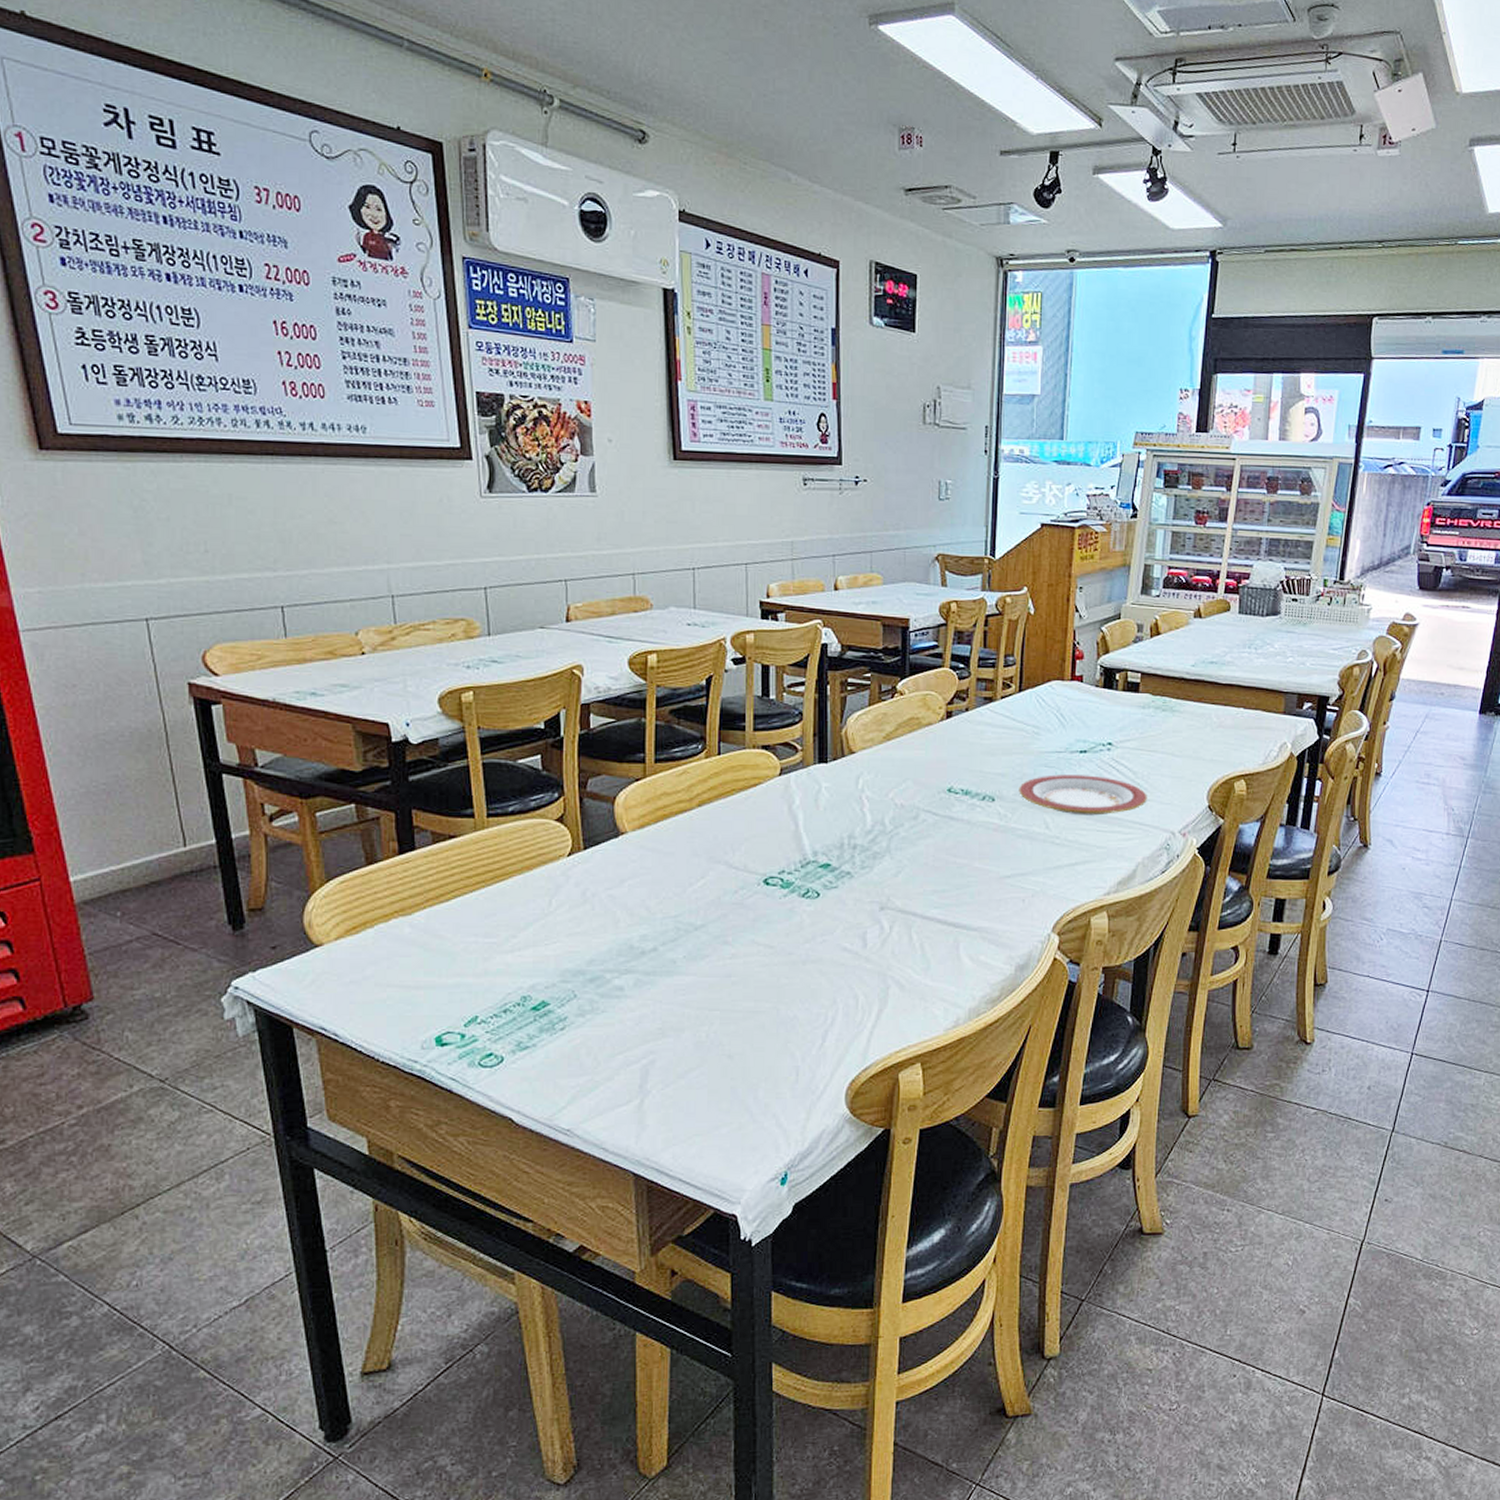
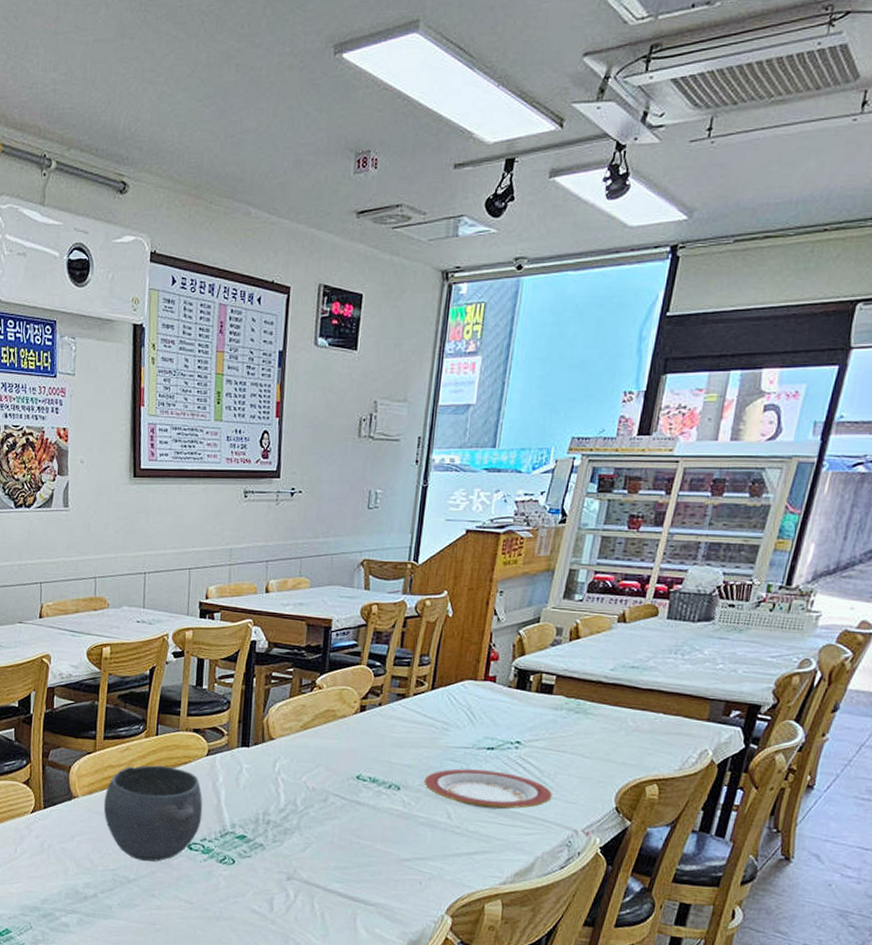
bowl: none [659,790,779,902] -> present [103,765,203,862]

